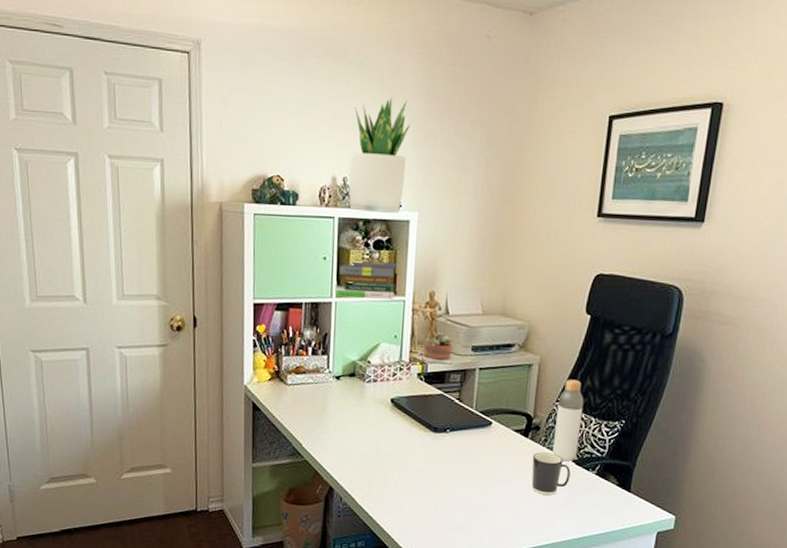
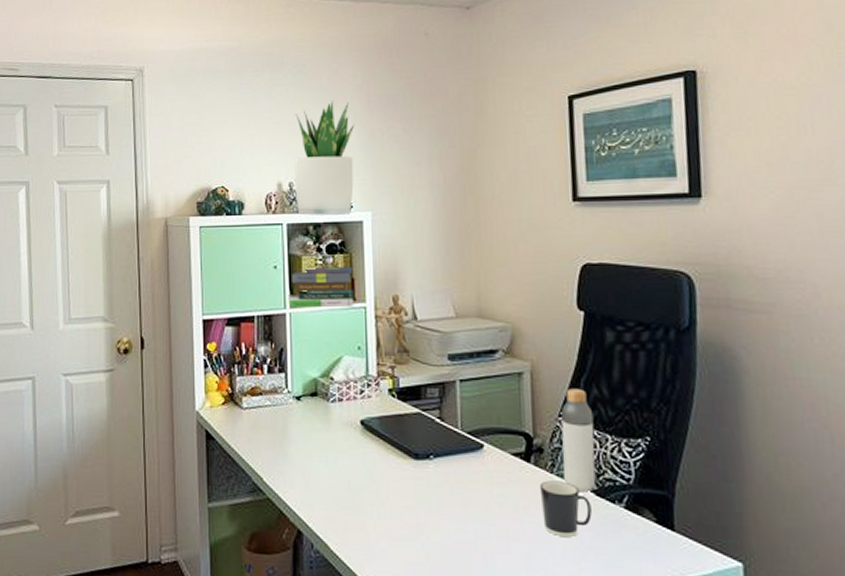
succulent plant: present [422,331,453,365] -> none [391,339,428,377]

